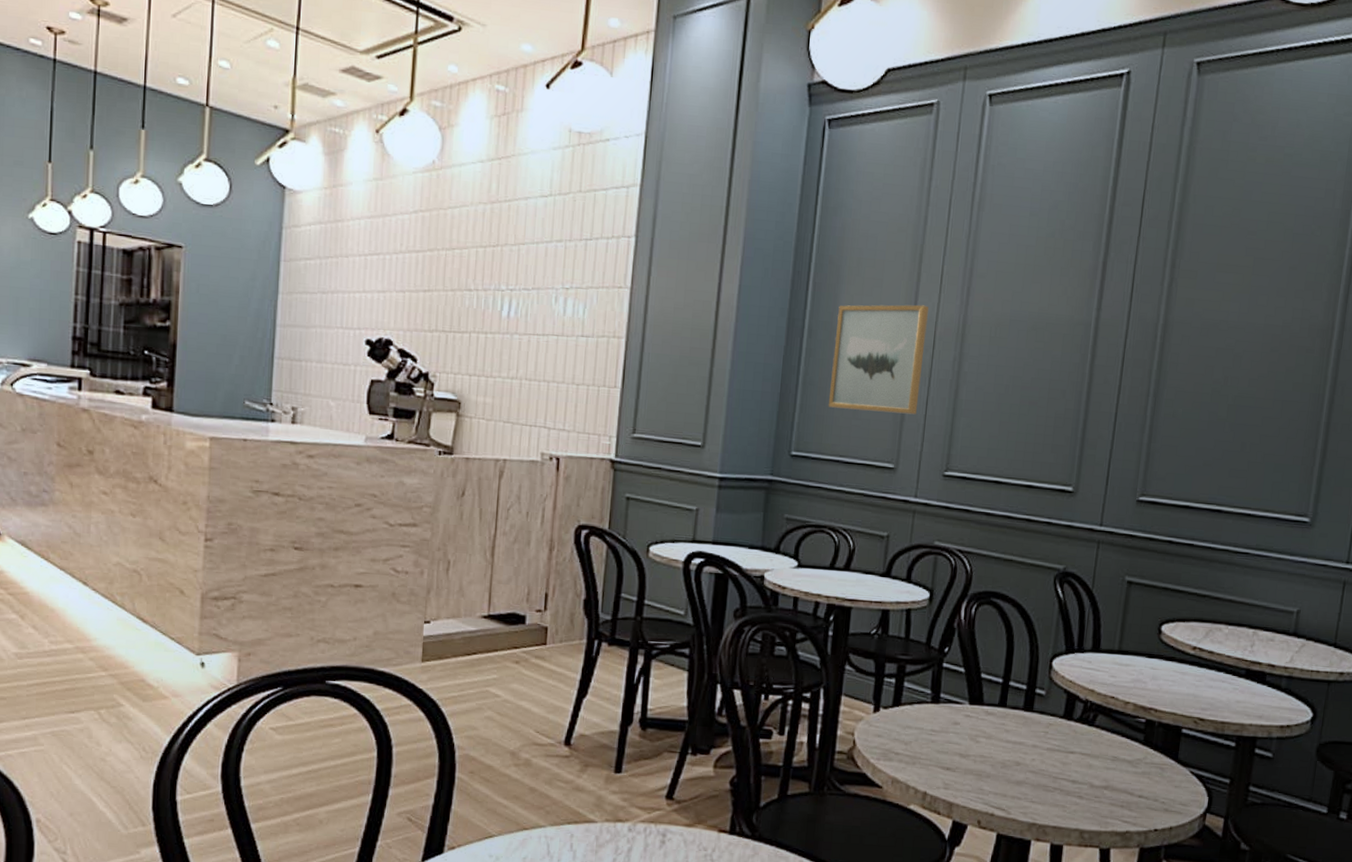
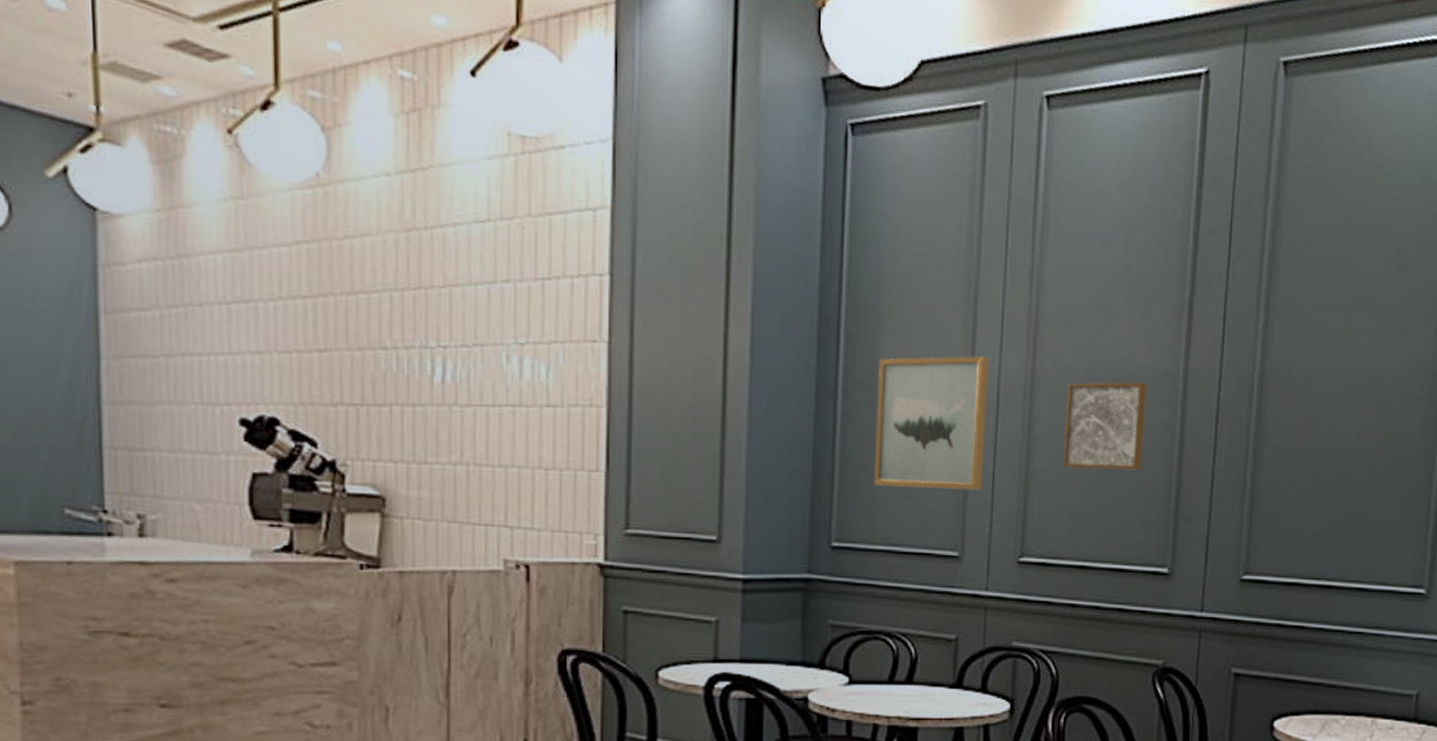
wall art: none [986,328,1062,403] -> present [1062,382,1147,471]

